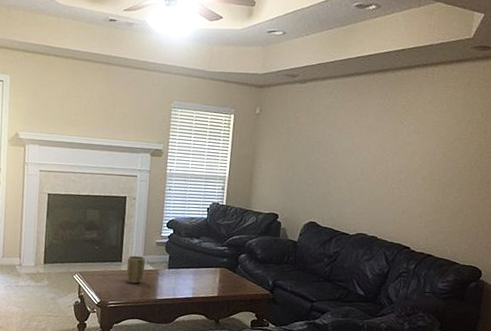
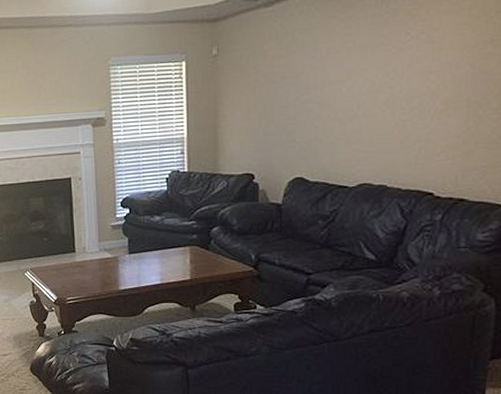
plant pot: present [126,255,146,284] -> none [81,243,102,275]

